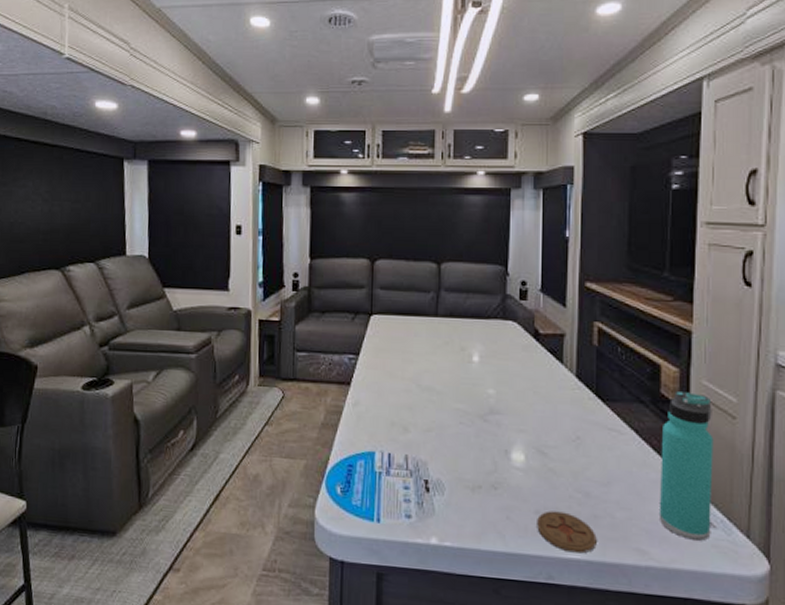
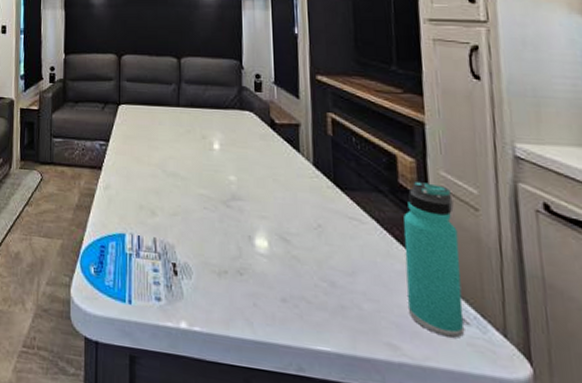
coaster: present [537,511,597,554] -> none [284,299,346,346]

